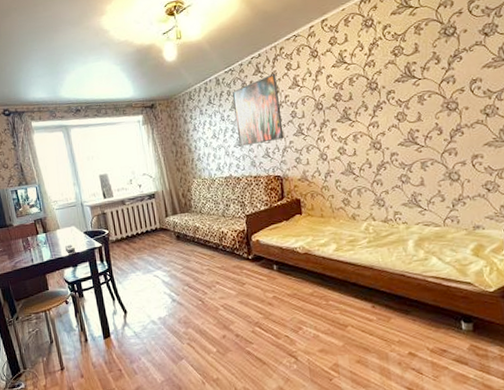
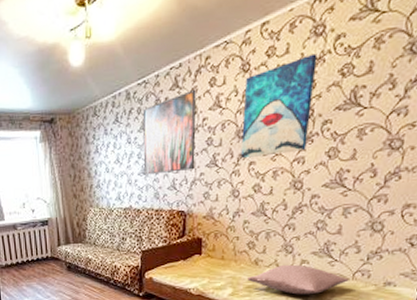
wall art: none [316,40,378,127] -> present [240,53,318,159]
pillow: none [348,216,441,245] -> present [247,264,349,295]

